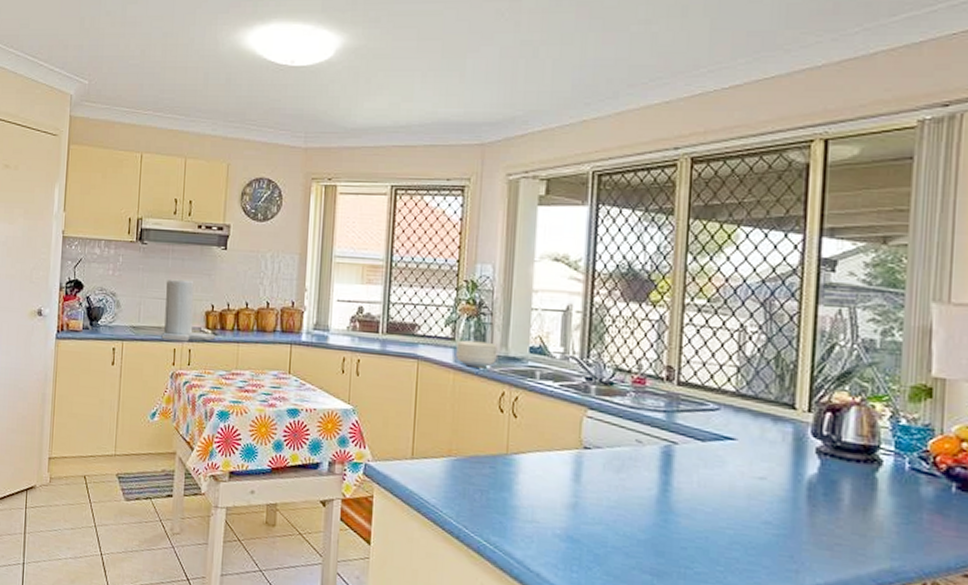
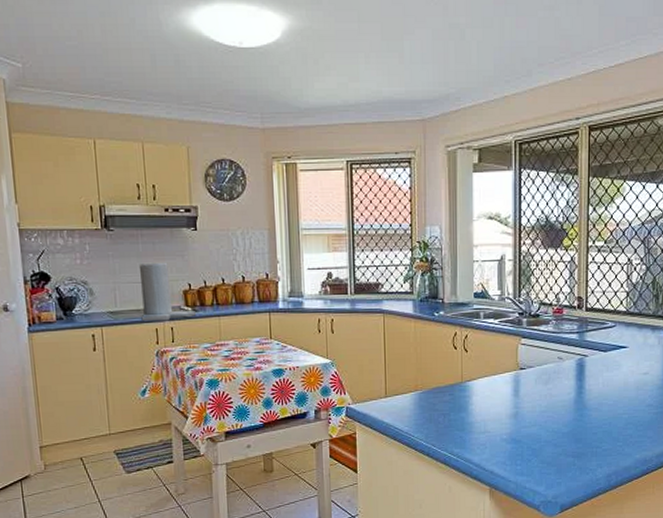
bowl: present [456,340,498,368] -> none [415,292,449,315]

